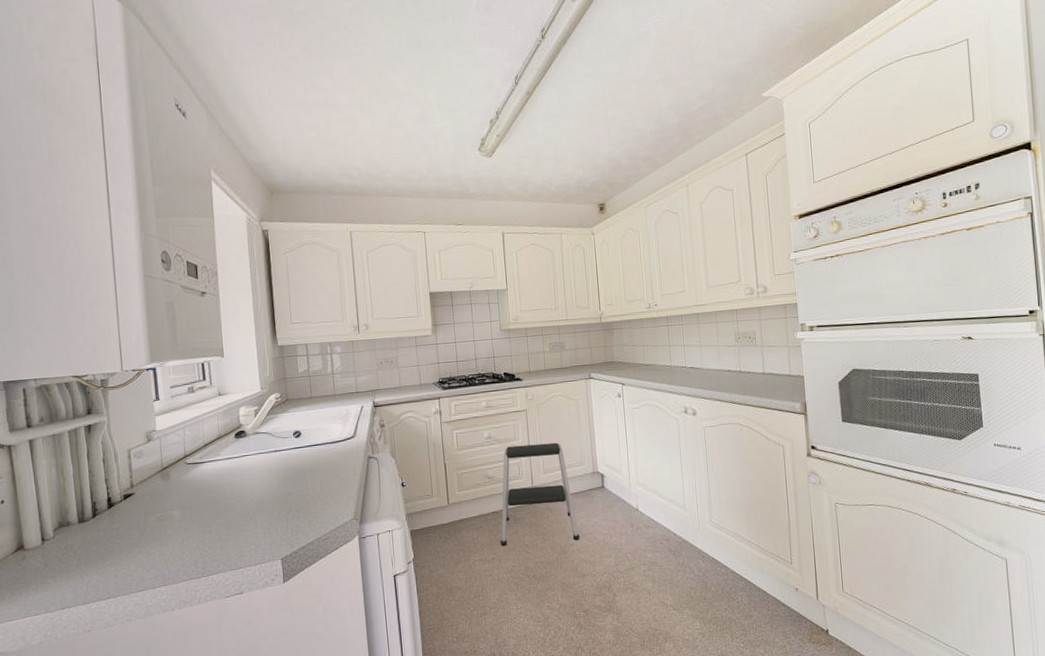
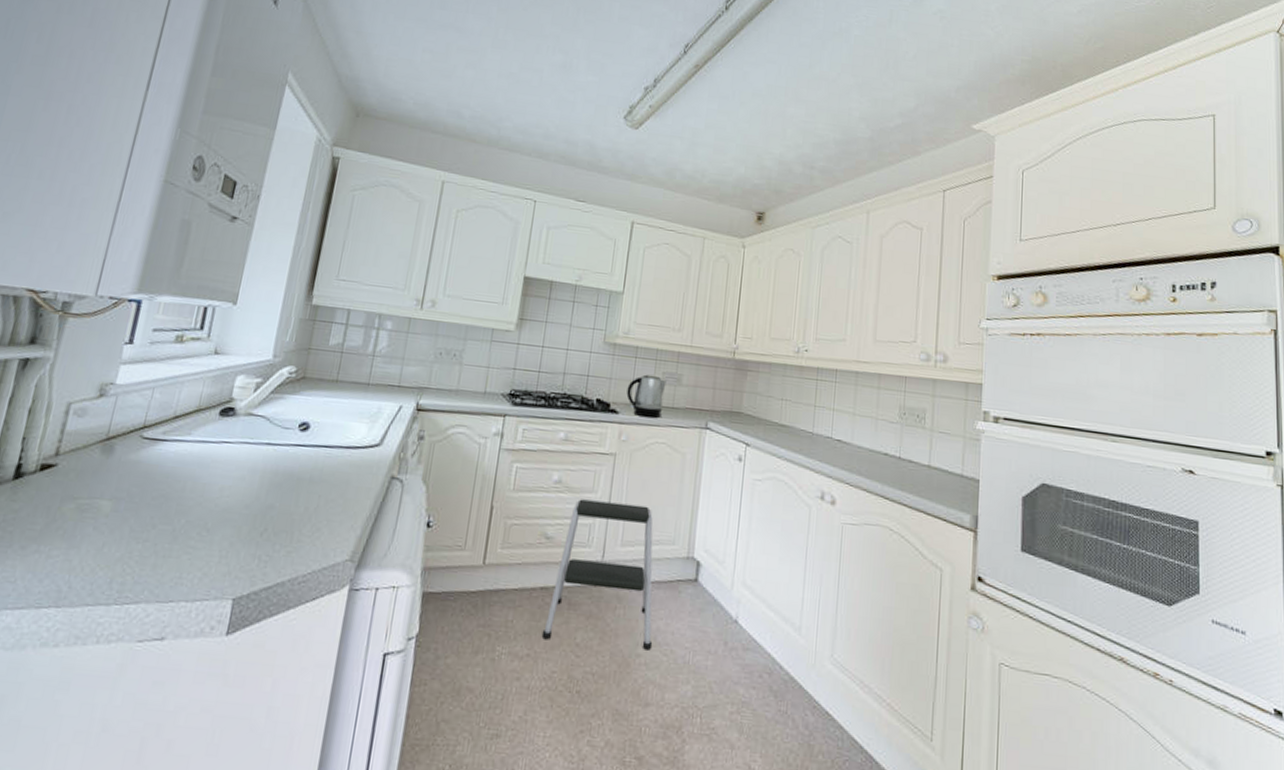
kettle: none [525,347,554,379] -> present [626,374,666,418]

